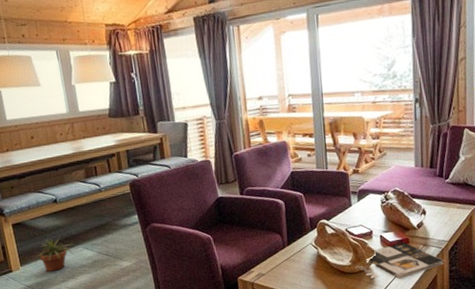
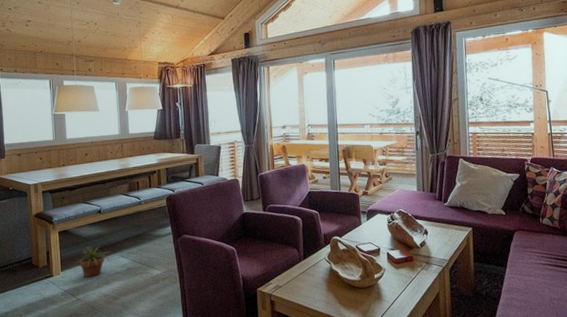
magazine: present [354,241,445,279] -> none [363,259,446,295]

